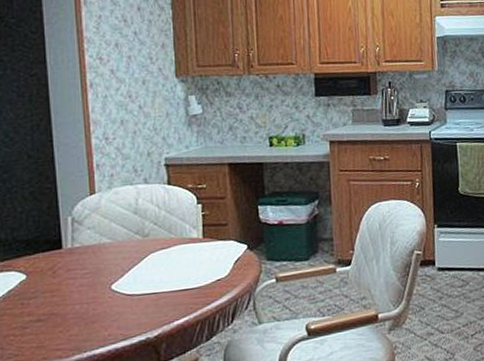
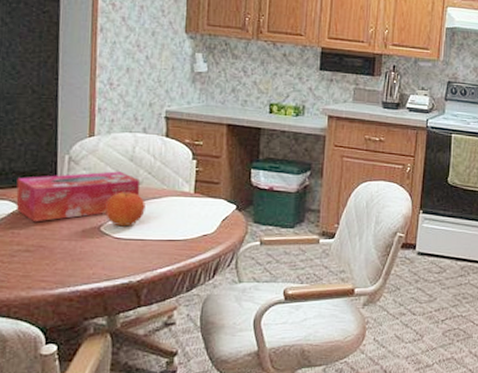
tissue box: none [21,226,148,290] -> present [16,171,141,222]
fruit: none [113,246,155,283] -> present [104,192,145,227]

